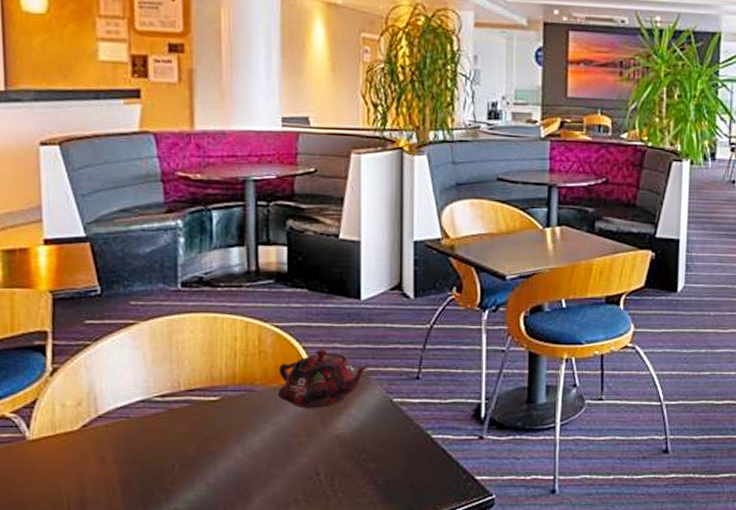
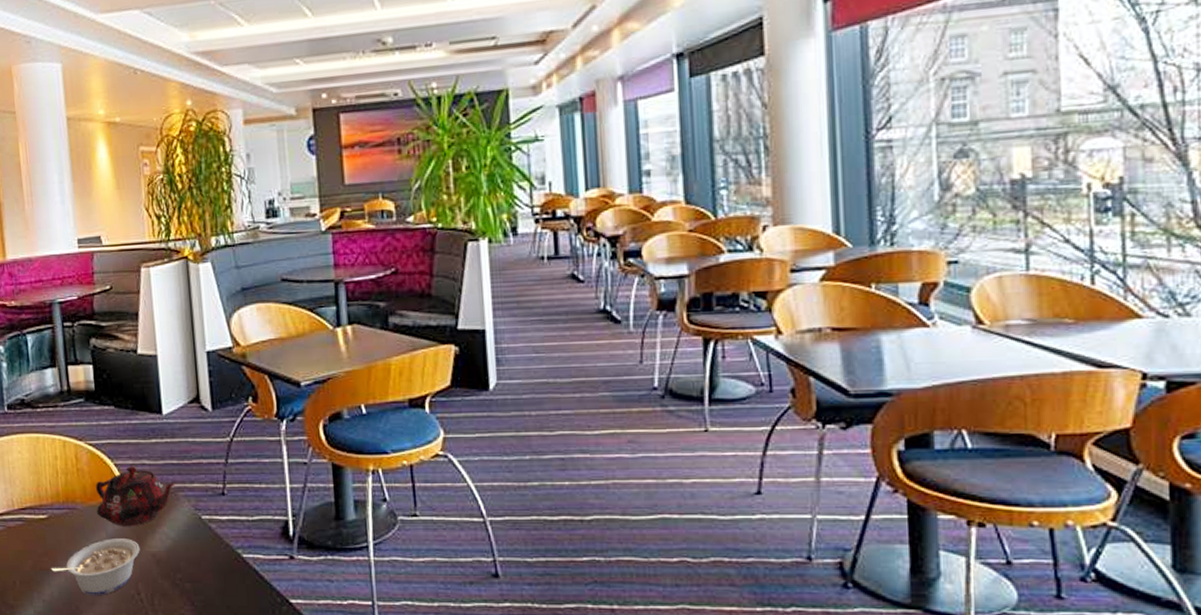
legume: none [218,421,323,478] -> present [50,539,140,596]

